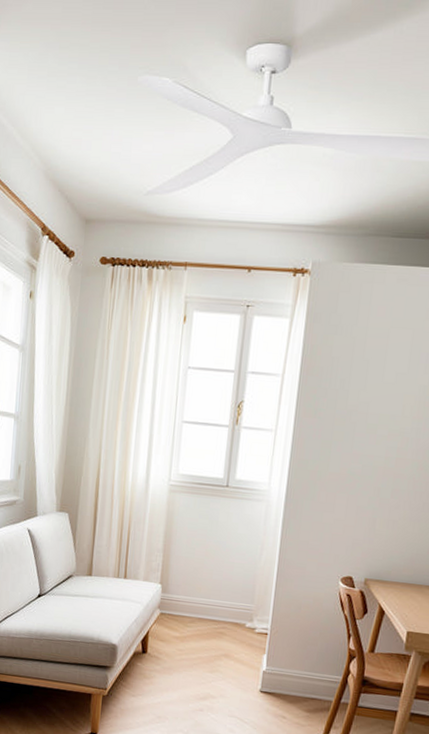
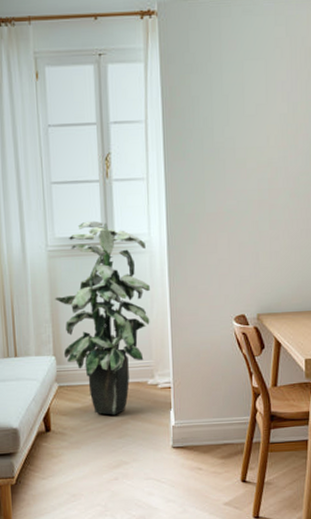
indoor plant: none [169,462,264,650] -> present [55,221,150,415]

